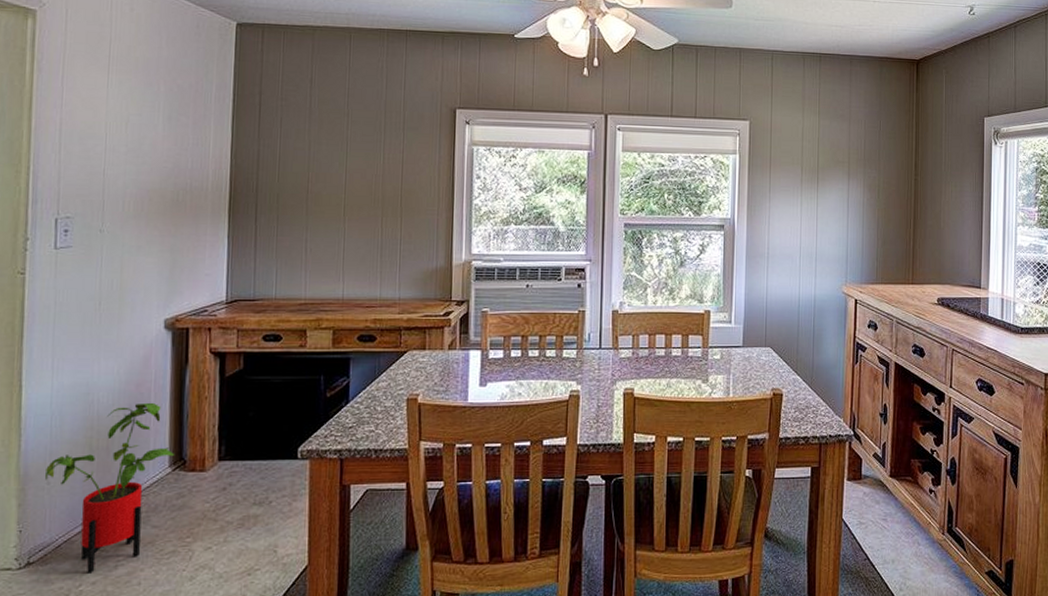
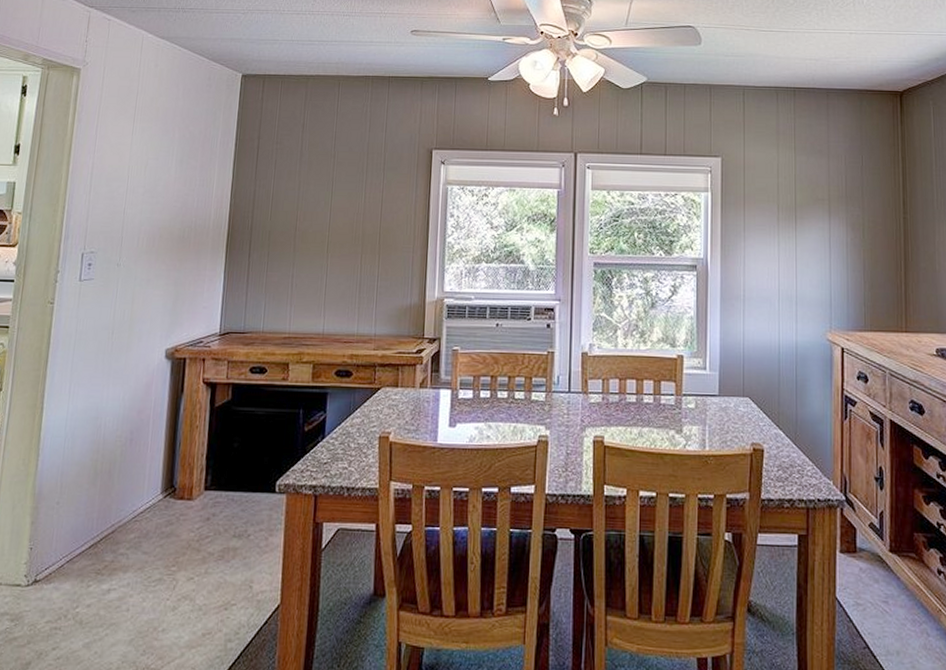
house plant: present [45,402,174,573] -> none [55,429,166,595]

